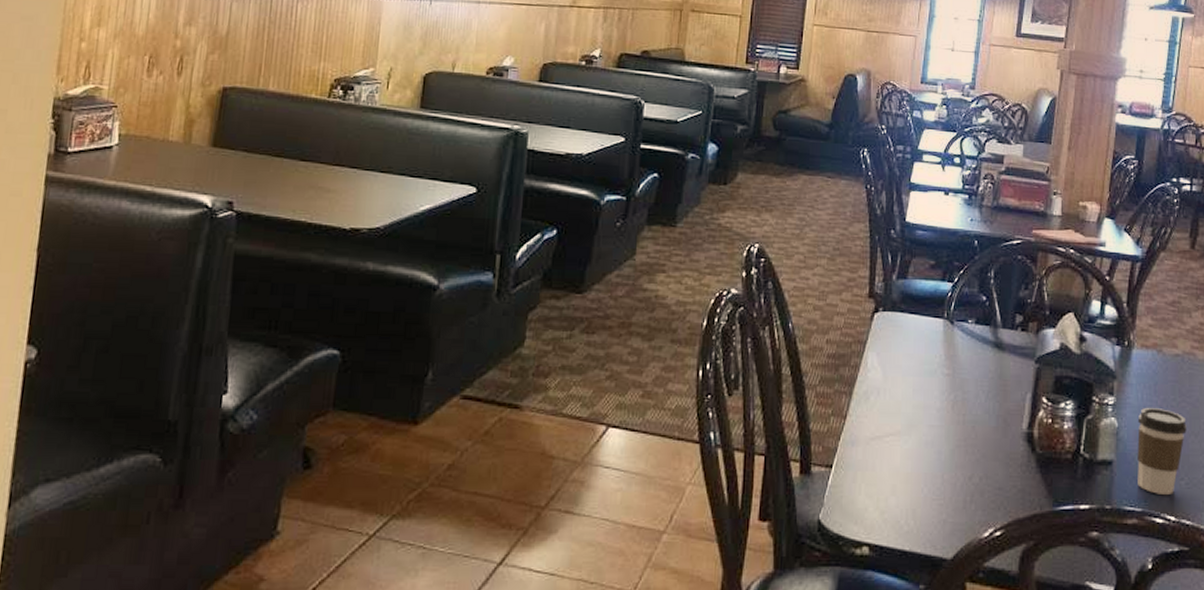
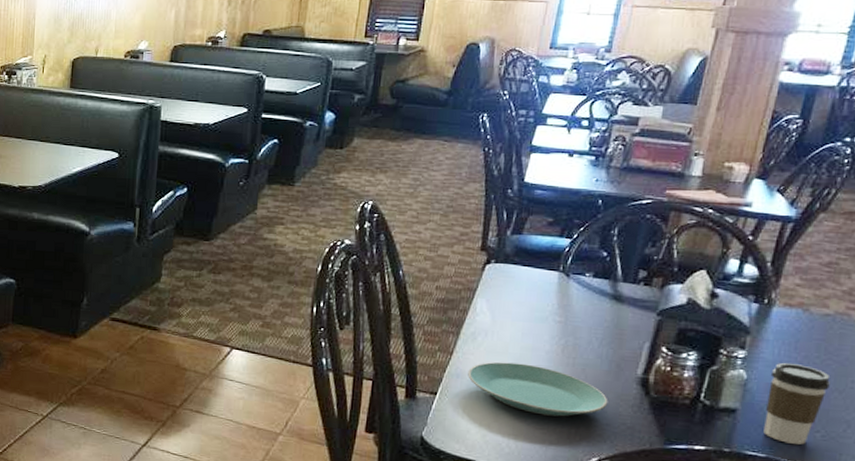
plate: none [863,424,999,484] -> present [468,362,608,417]

